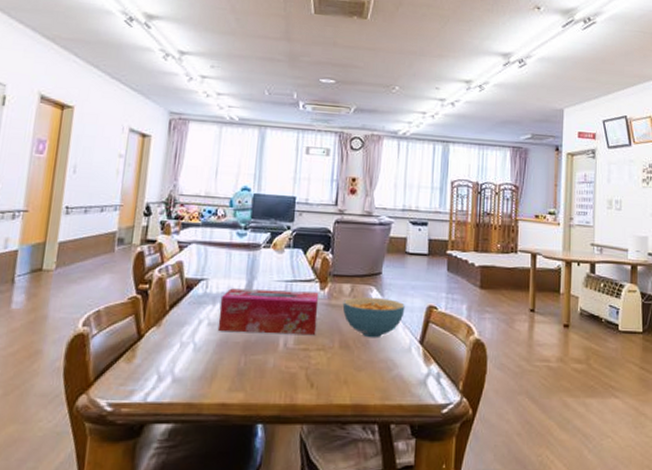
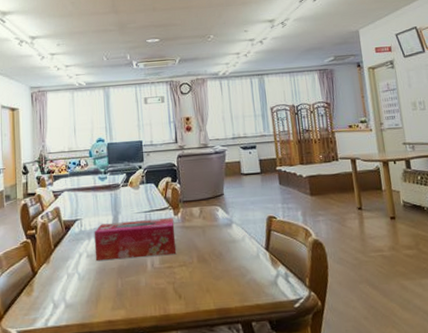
cereal bowl: present [342,297,405,338] -> none [195,215,249,251]

